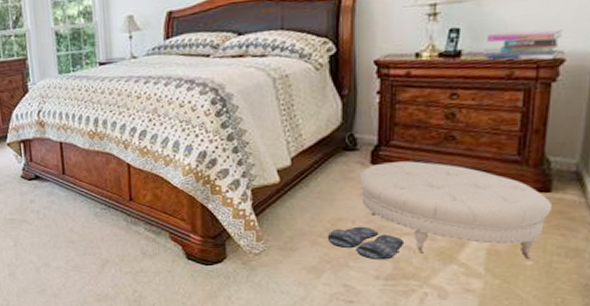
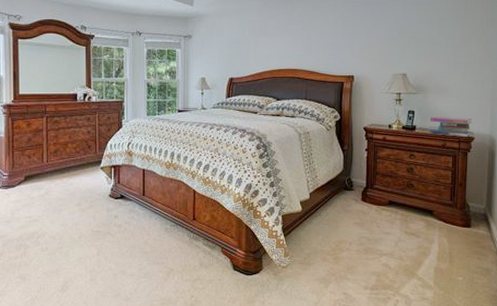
slippers: present [328,226,403,260] -> none [334,247,382,274]
ottoman: present [360,161,553,260] -> none [354,200,472,276]

